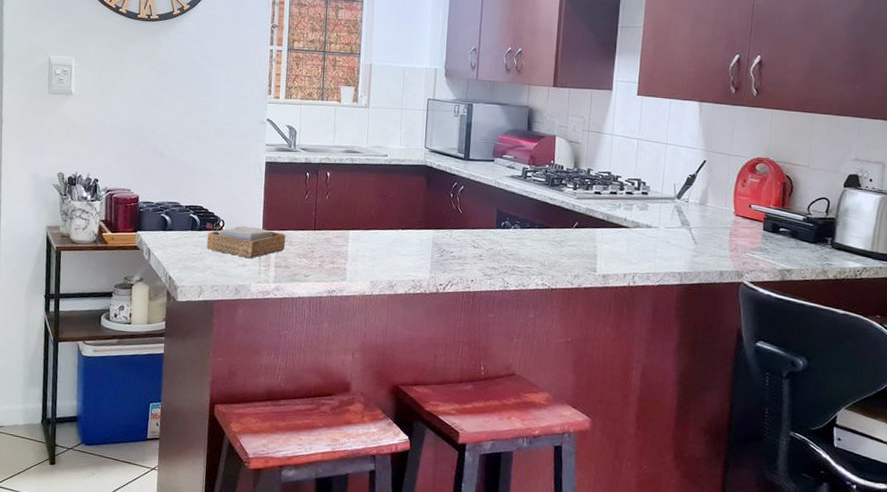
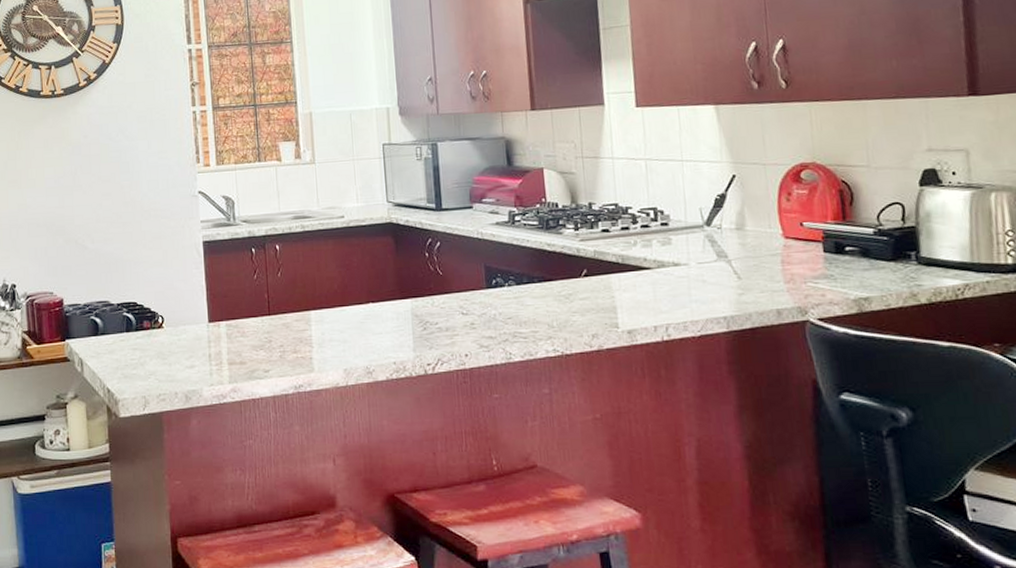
napkin holder: present [206,226,286,259] -> none [145,320,238,358]

